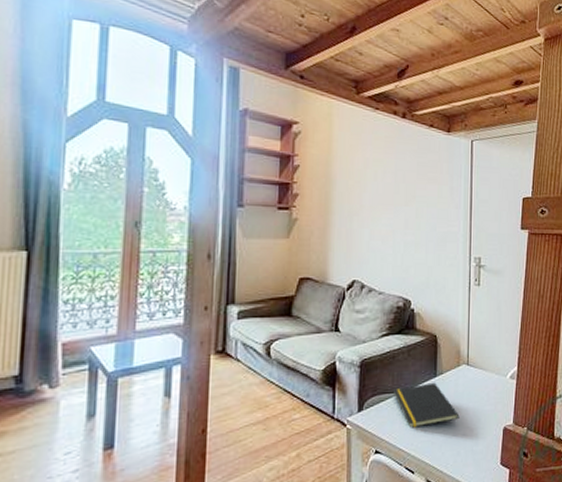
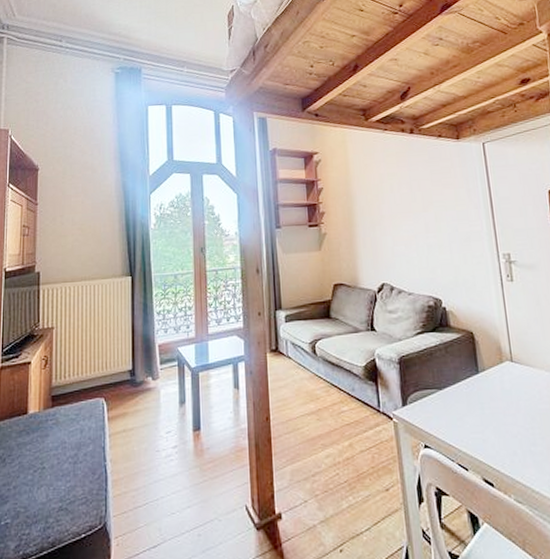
notepad: present [392,382,460,428] -> none [434,379,511,425]

